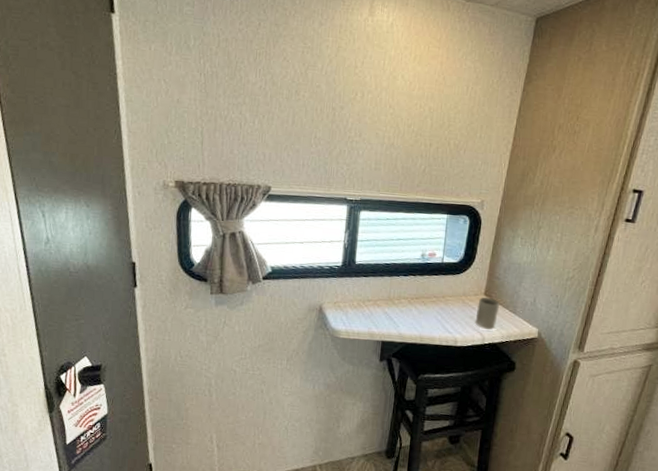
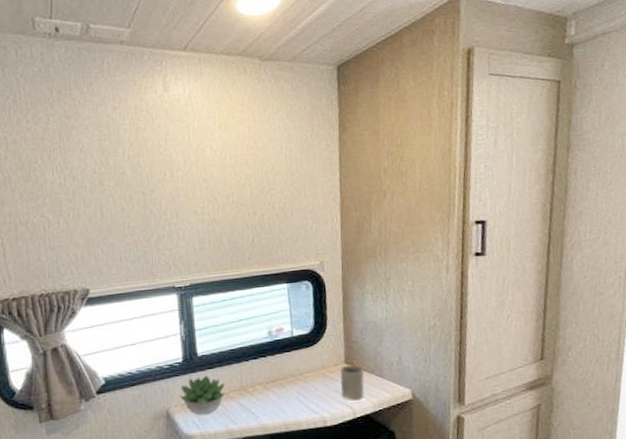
succulent plant: none [334,281,375,316] -> present [180,375,226,416]

